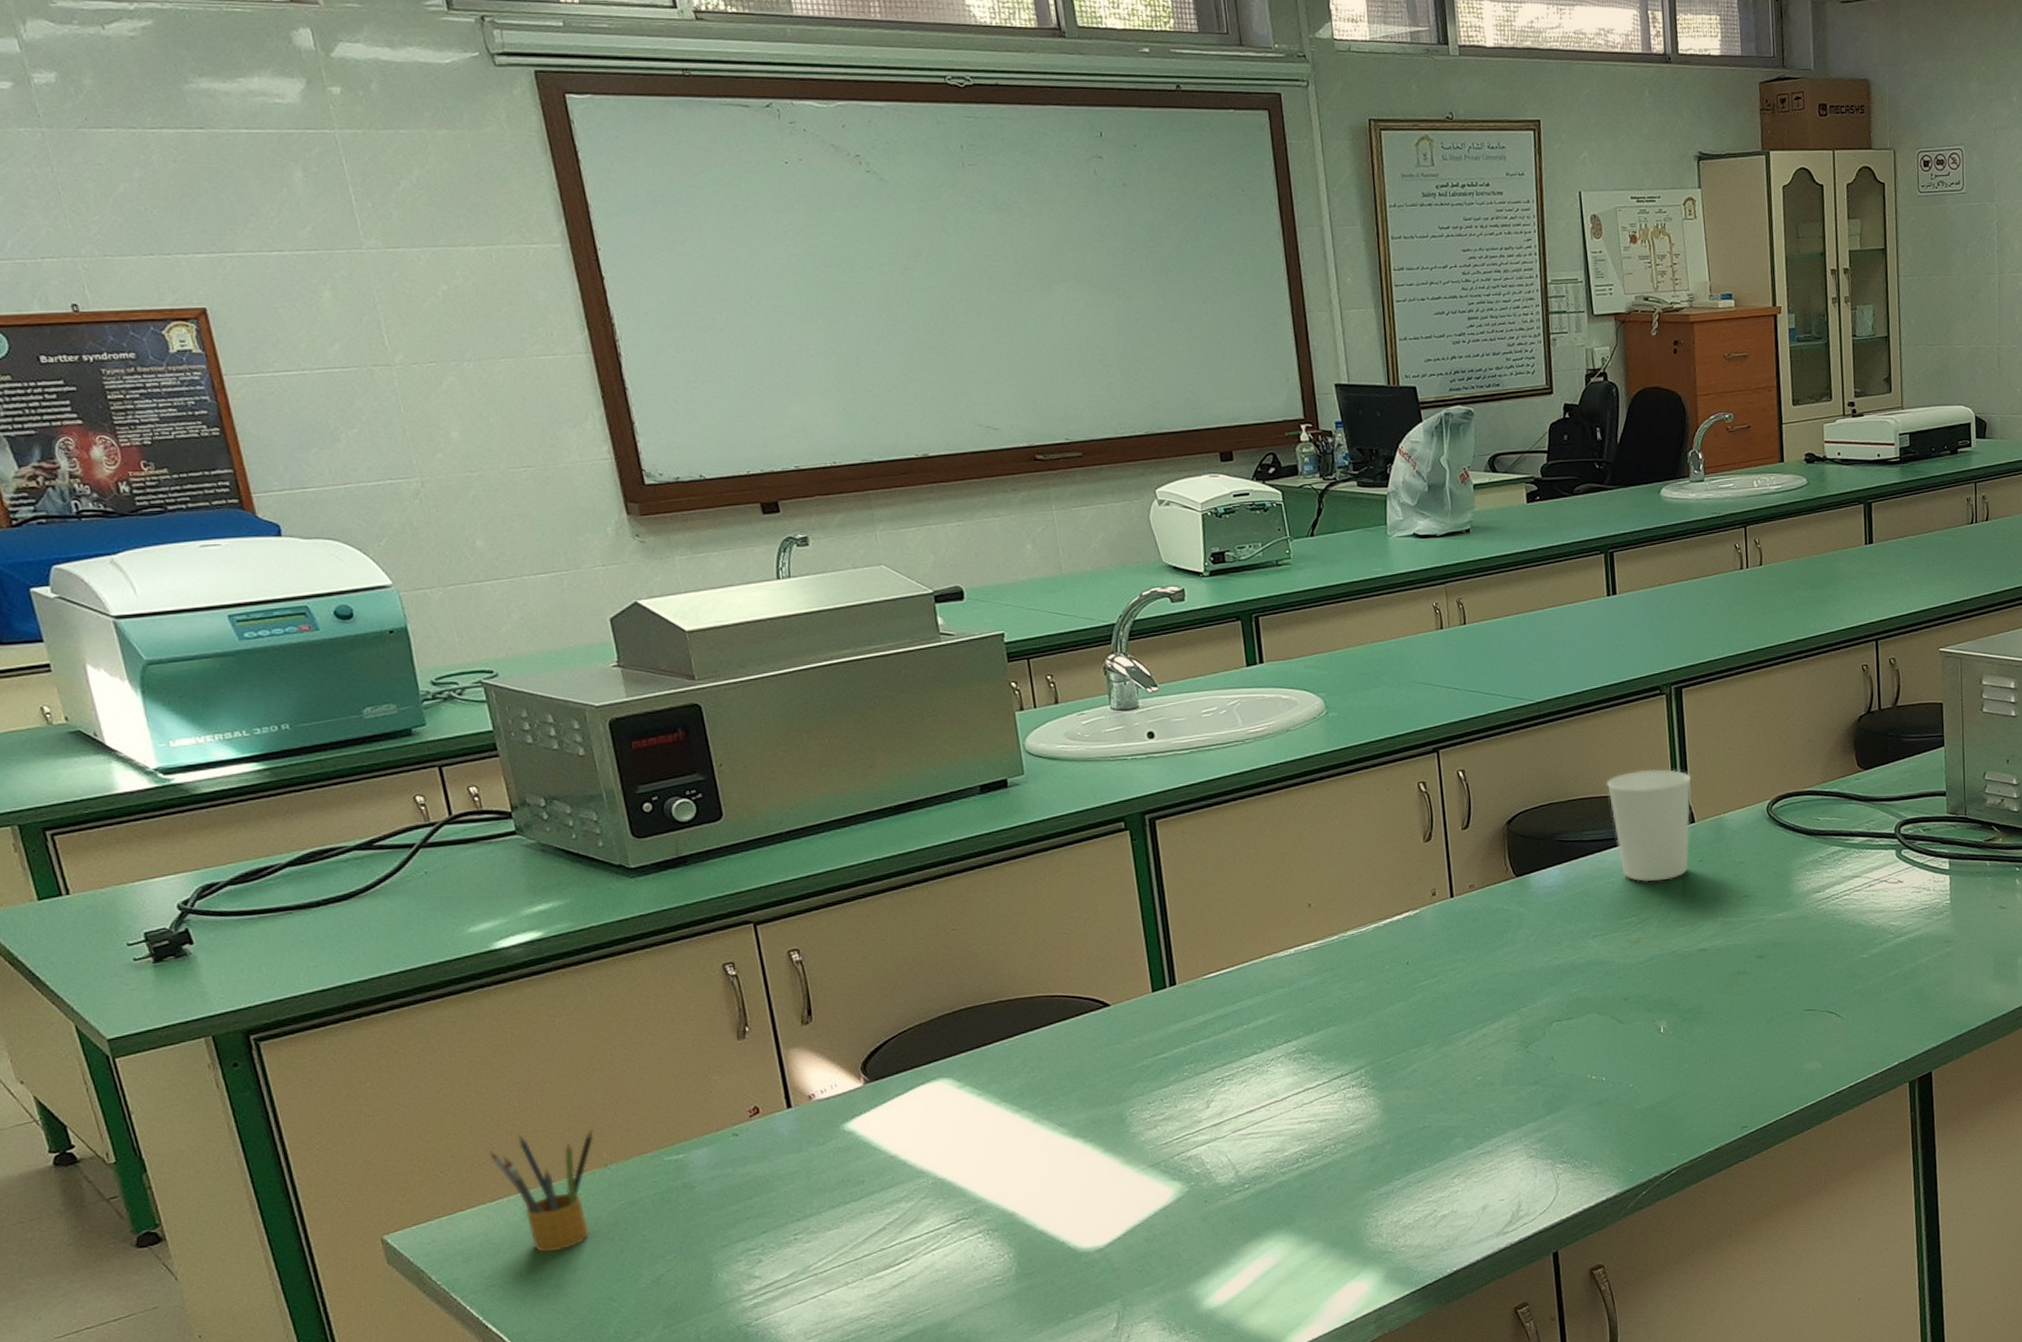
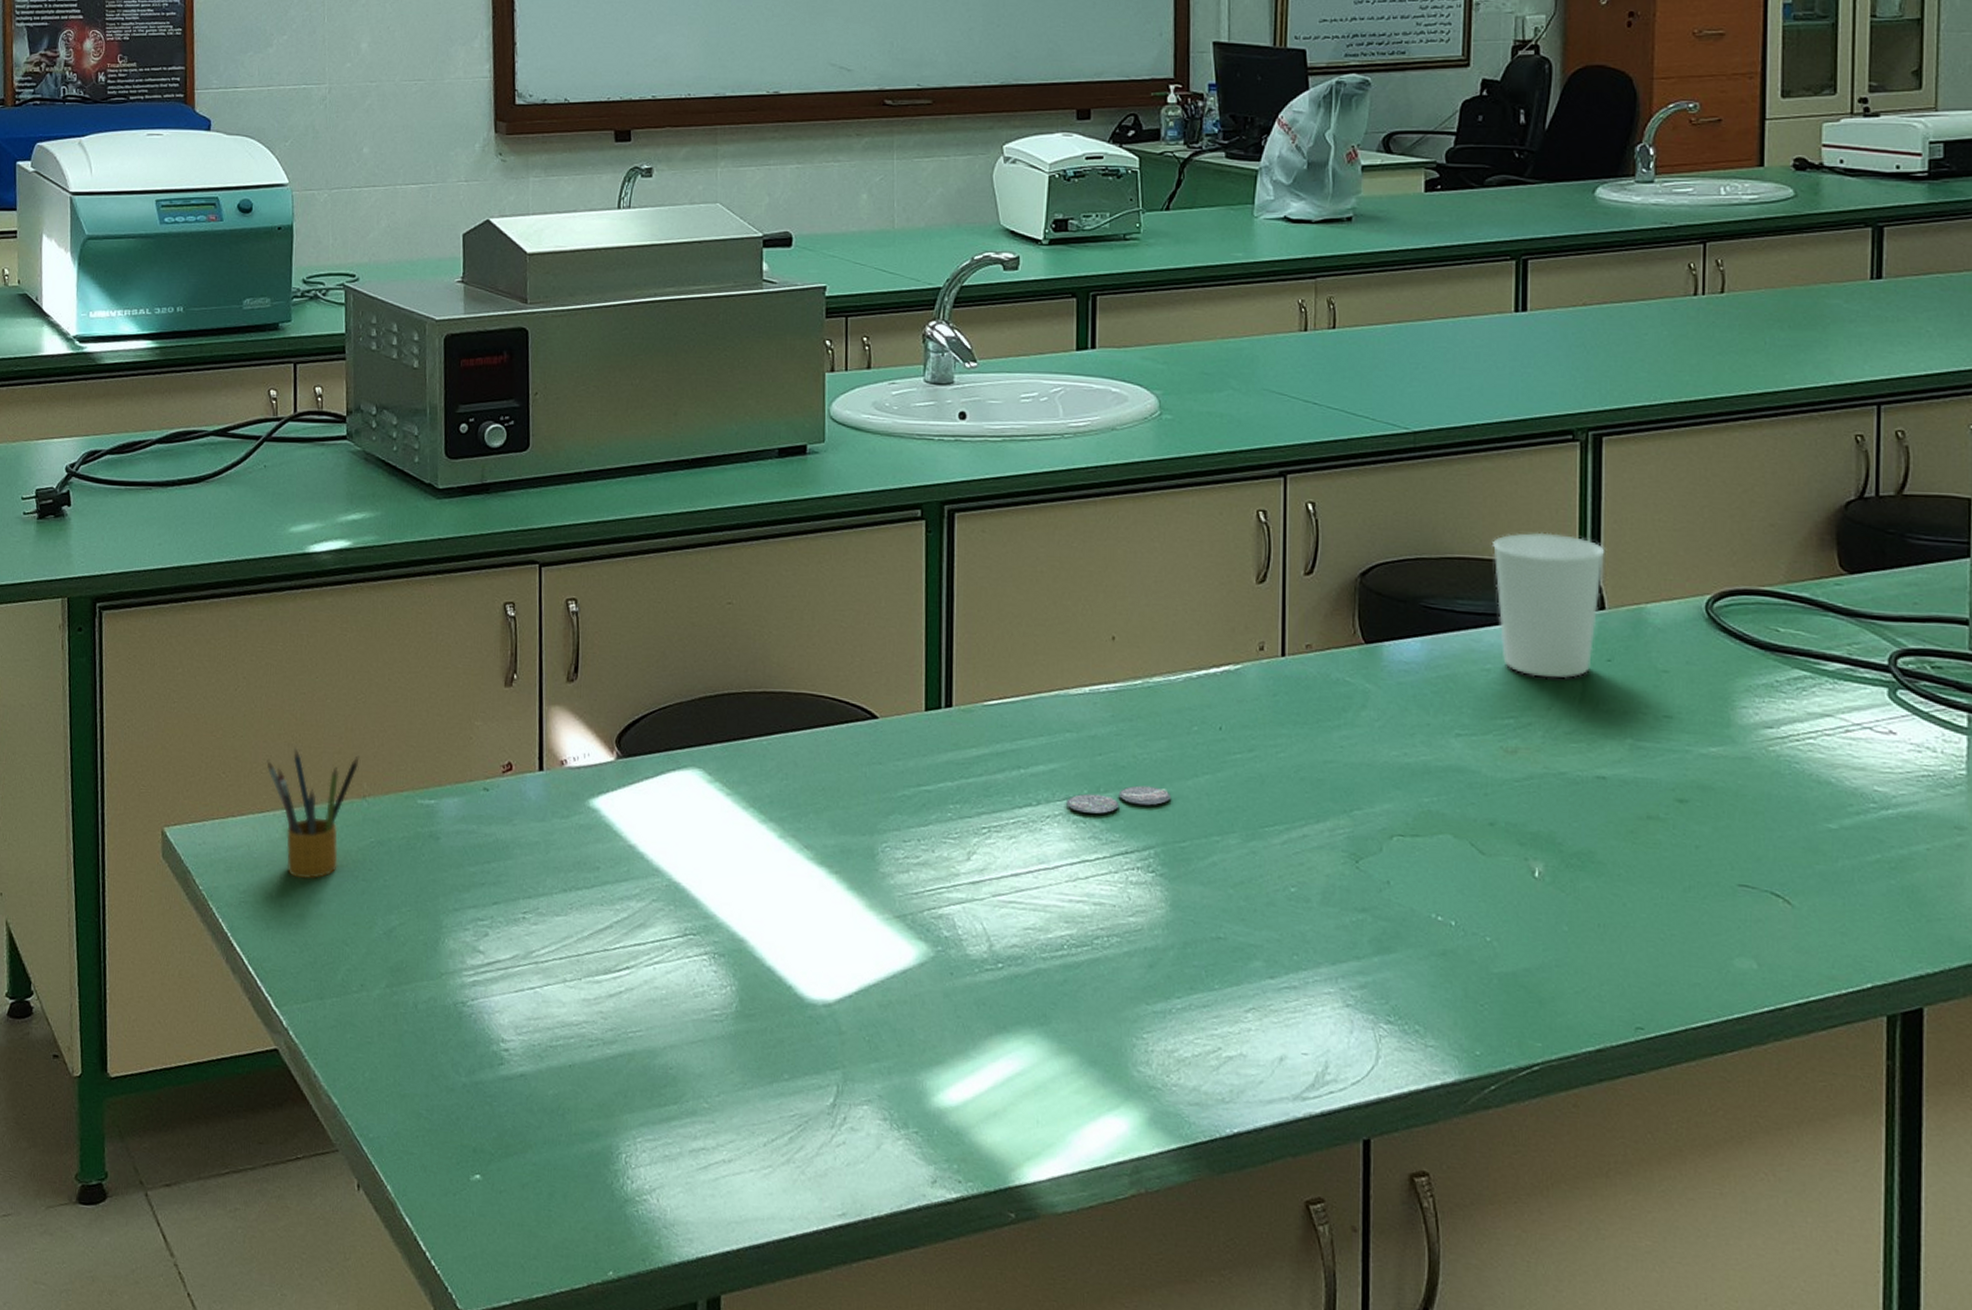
petri dish: none [1286,1019,1373,1051] -> present [1066,785,1170,814]

